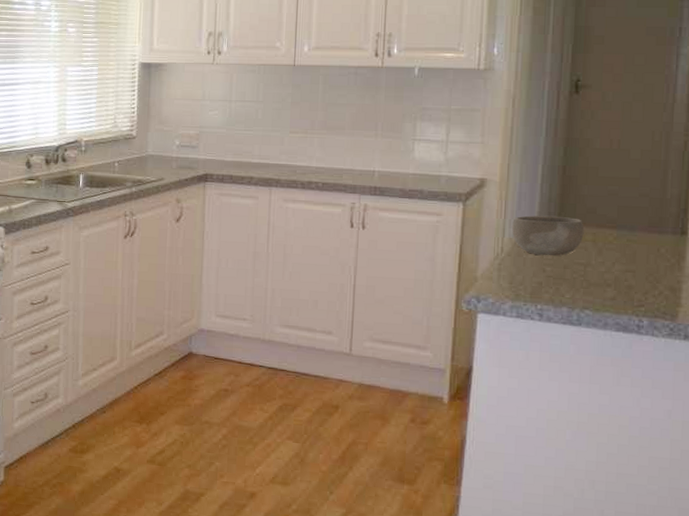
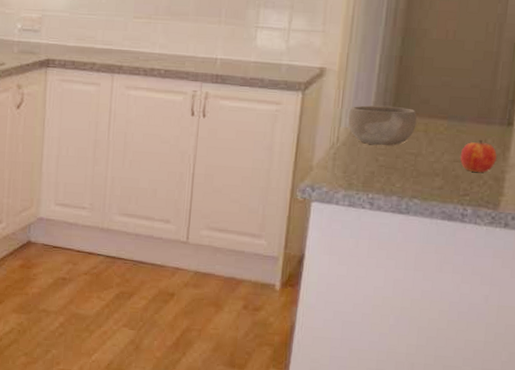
fruit: none [632,249,671,283] -> present [460,139,497,172]

